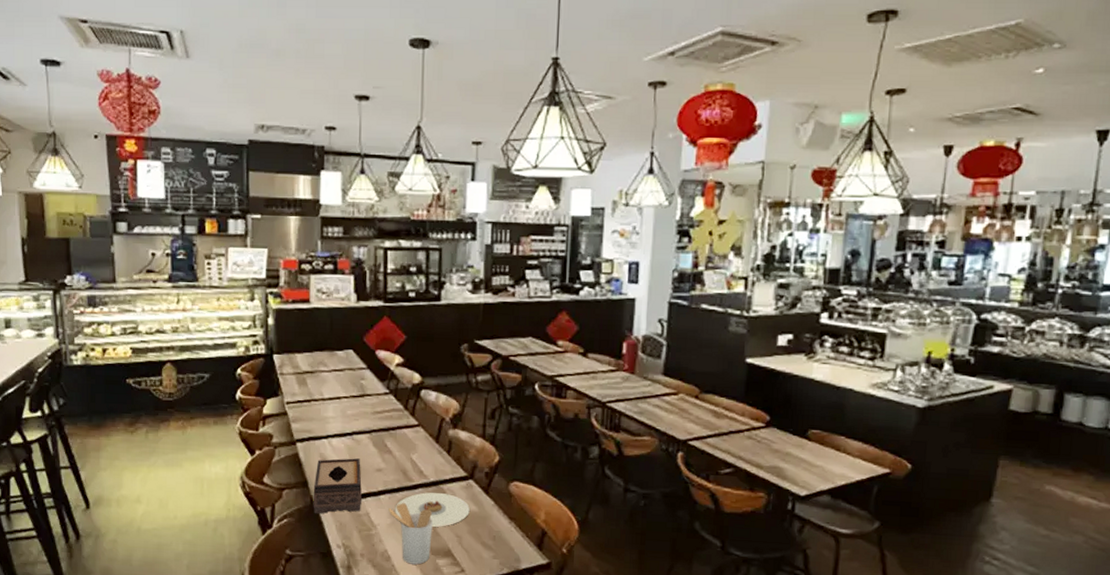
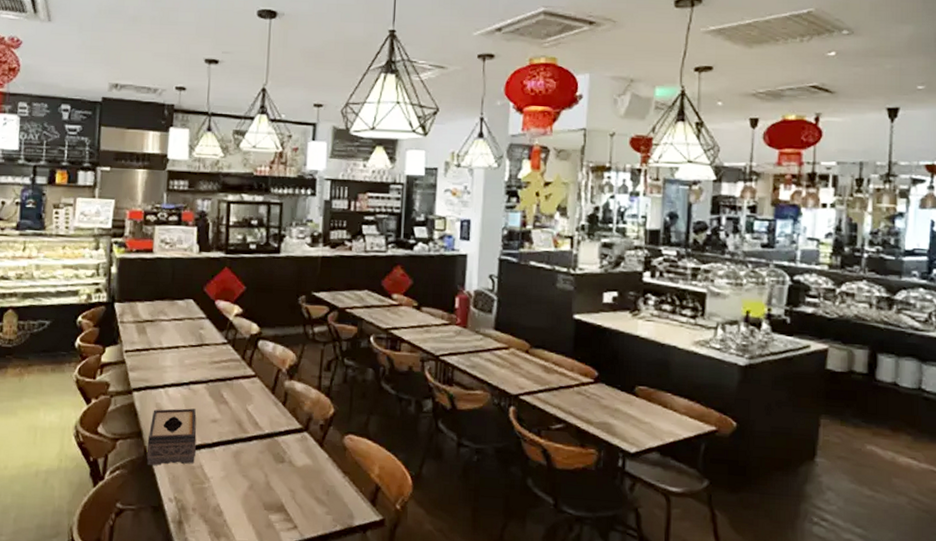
utensil holder: present [388,503,433,565] -> none [222,455,267,520]
plate: present [394,492,470,527] -> none [228,444,304,481]

